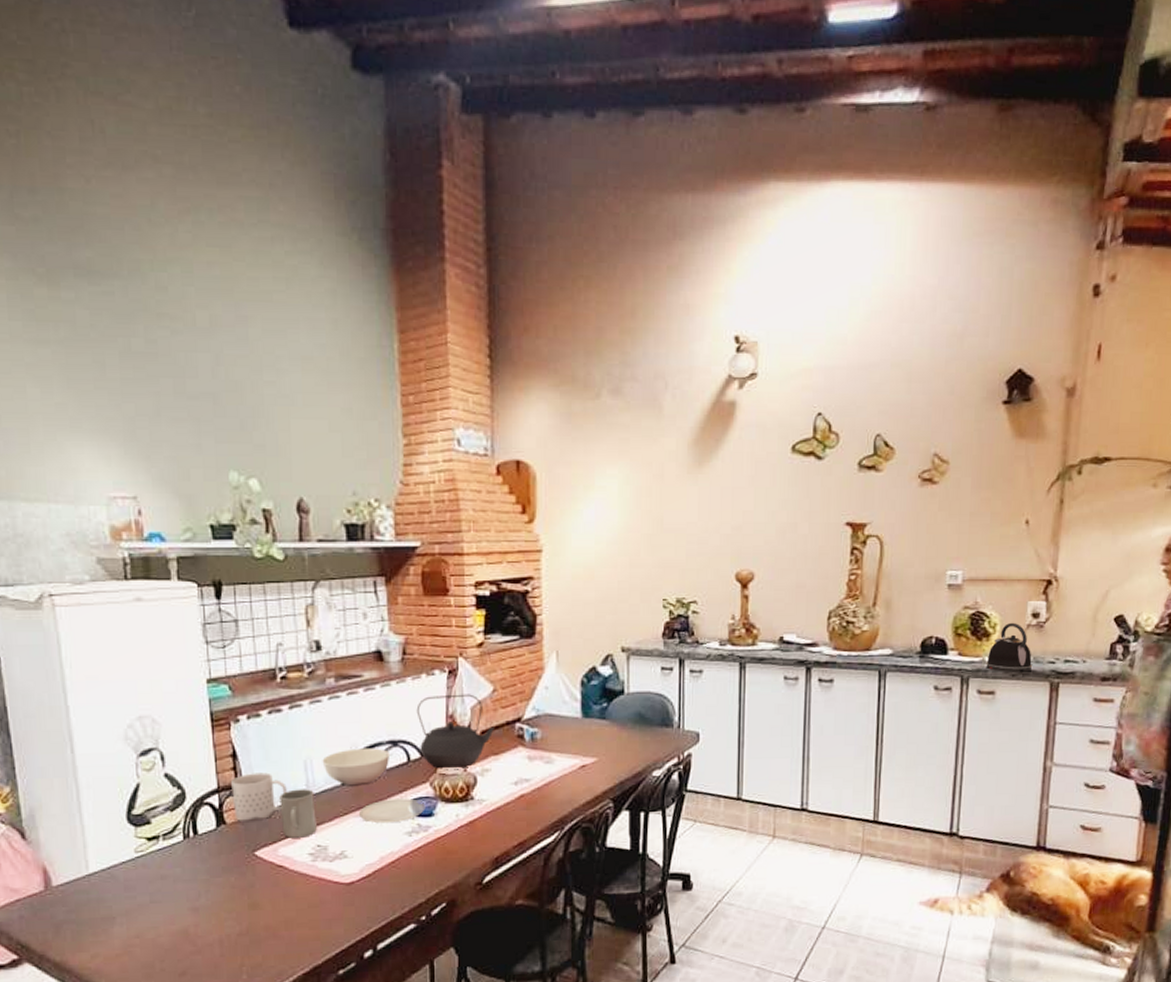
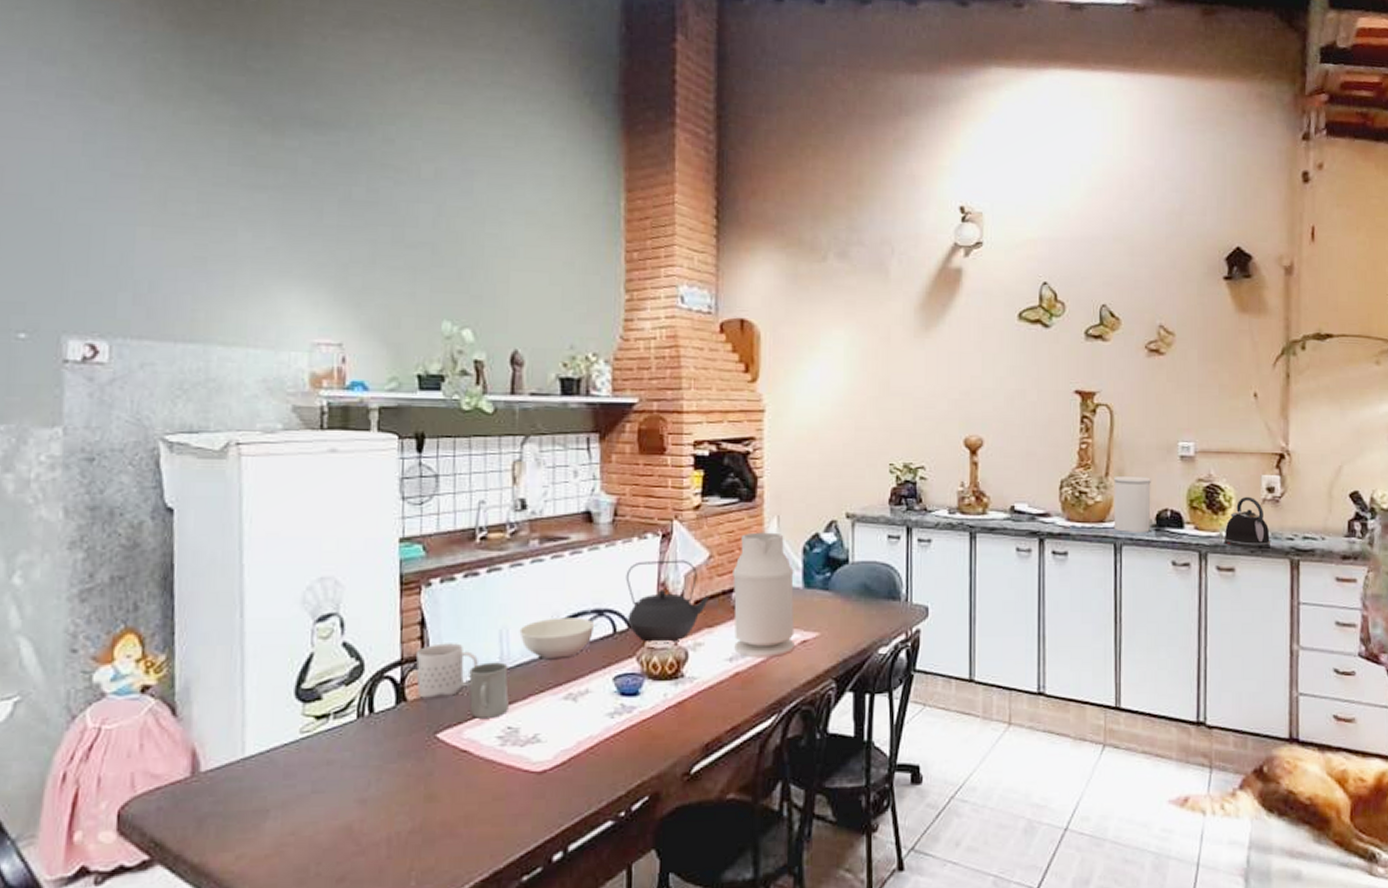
plate: present [358,799,426,824] -> none [555,675,631,703]
water jug: none [516,666,576,782] -> present [733,532,796,658]
canister: none [879,605,918,660] -> present [1113,475,1151,533]

